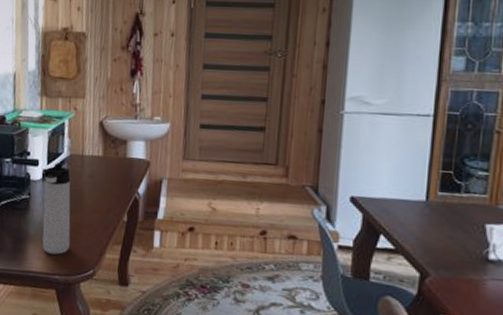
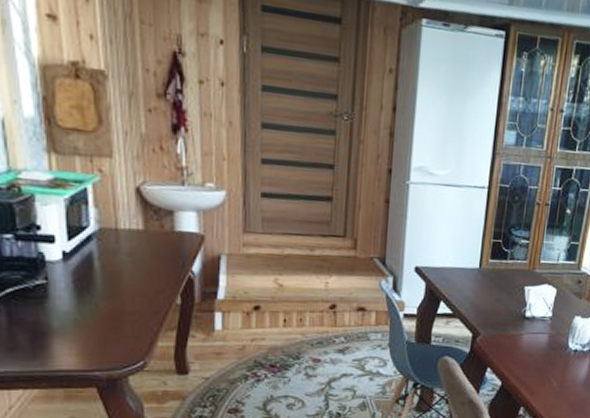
thermos bottle: present [41,164,71,255] -> none [61,240,110,348]

